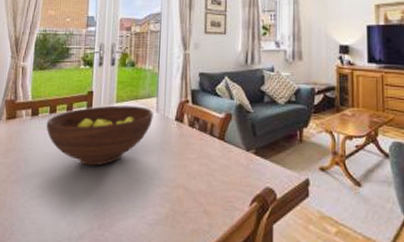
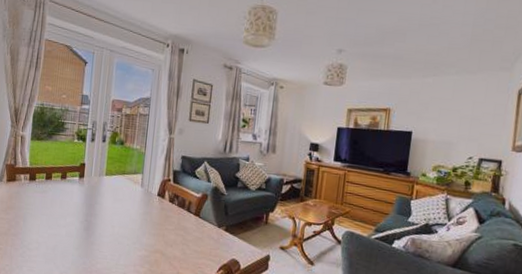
fruit bowl: present [46,105,153,166] -> none [42,177,138,228]

